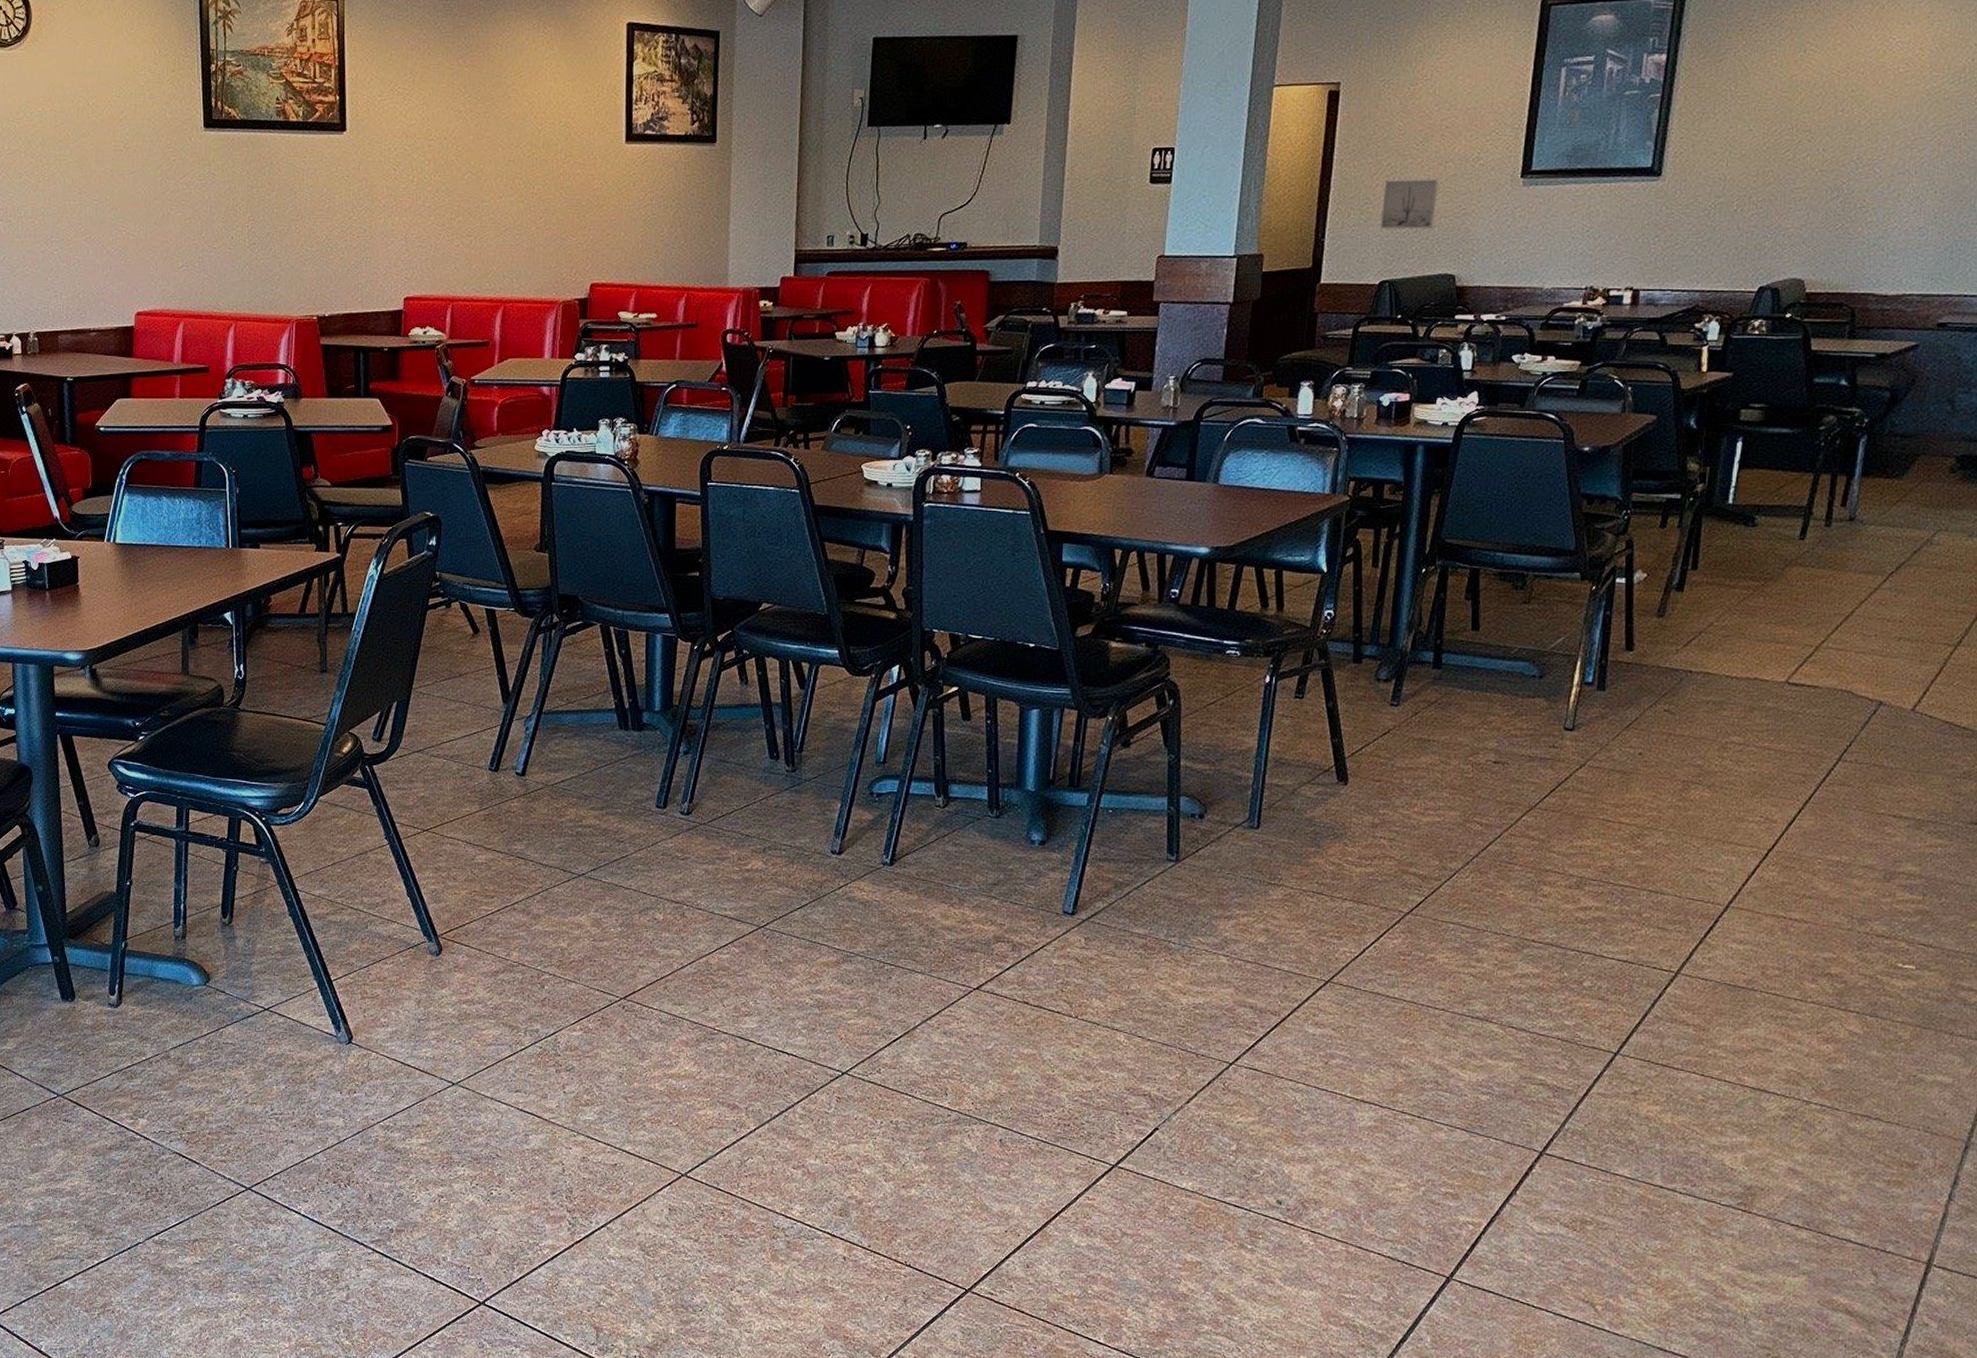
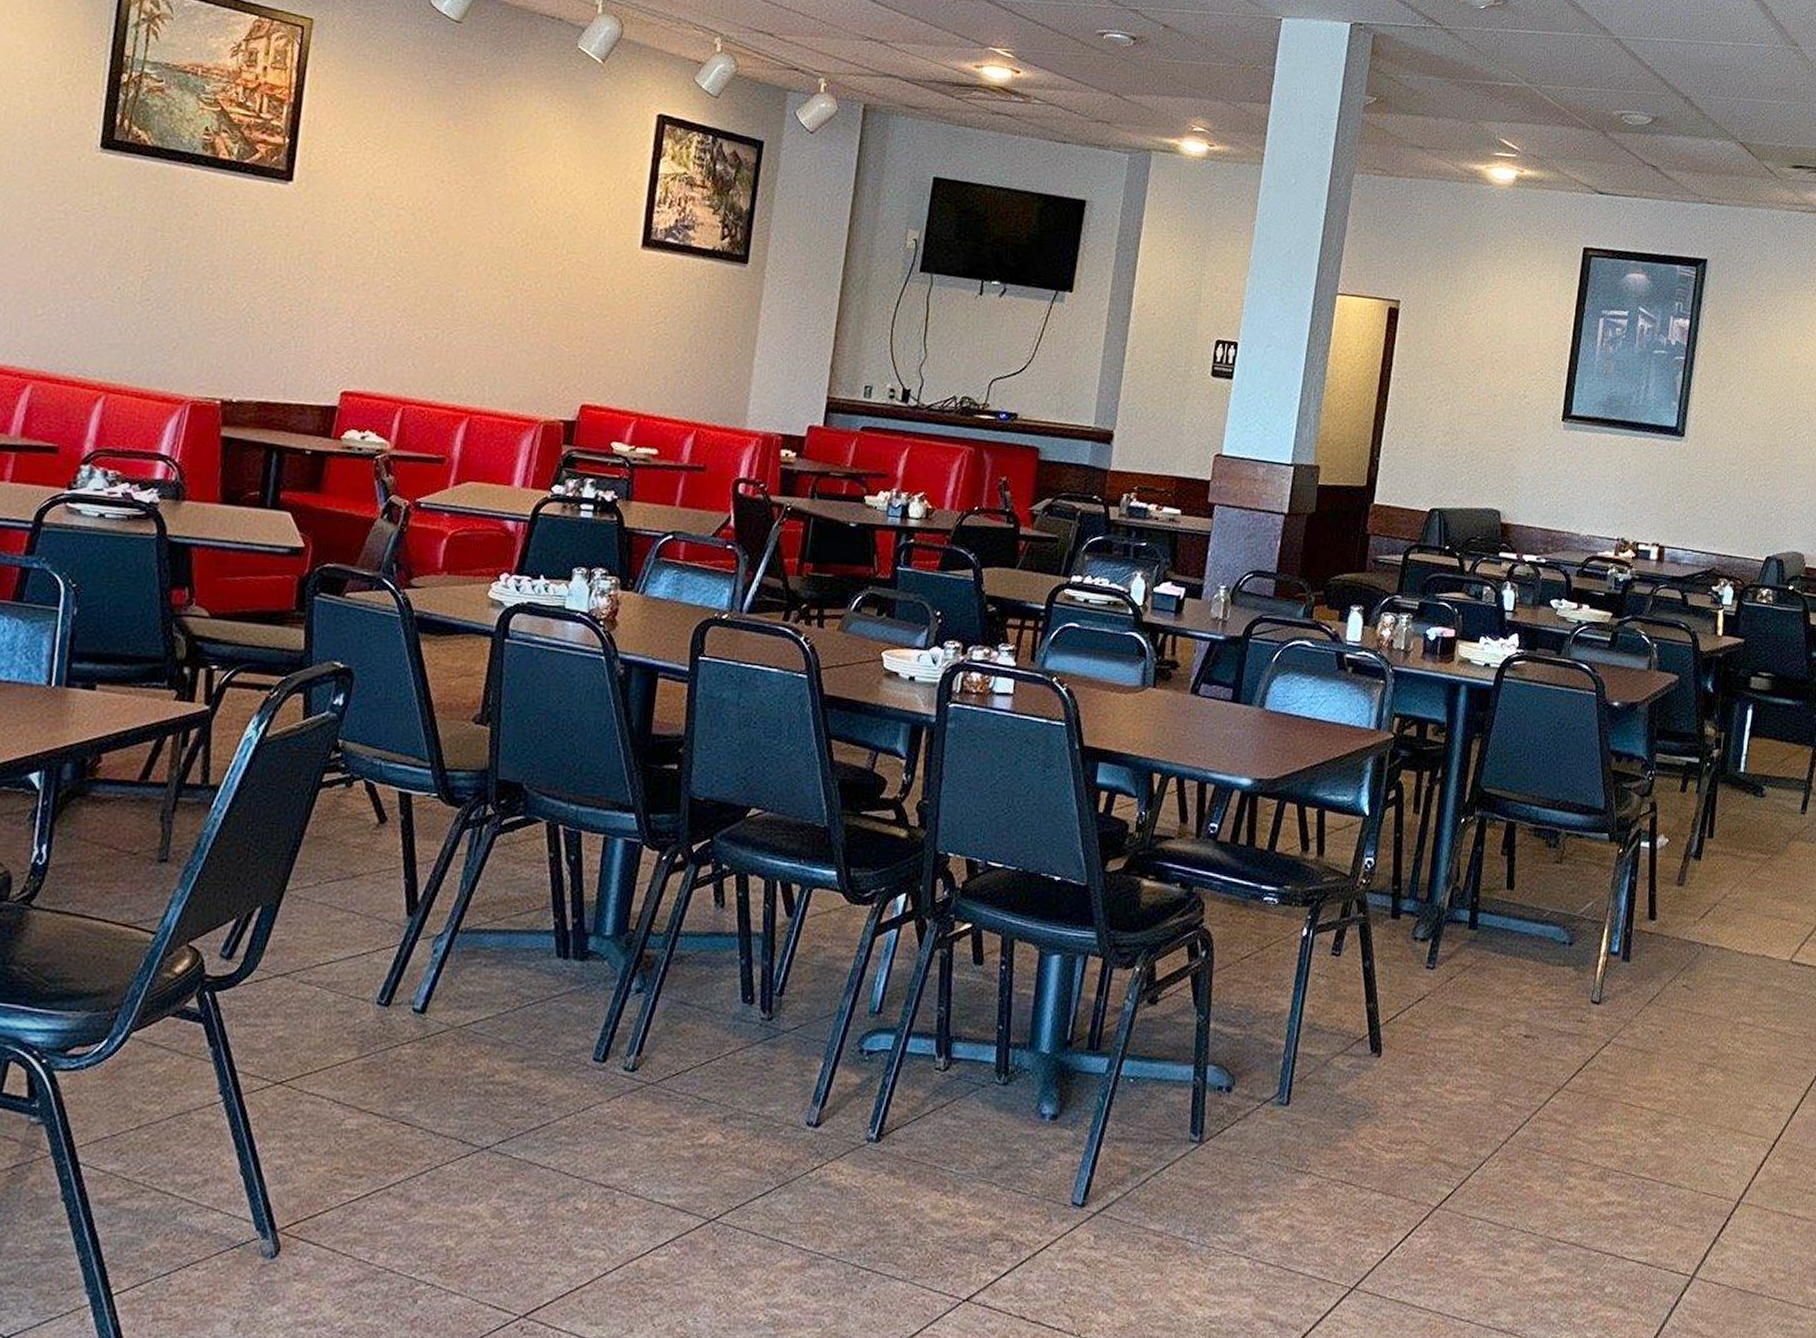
wall art: present [1380,180,1439,229] -> none [1432,406,1488,461]

